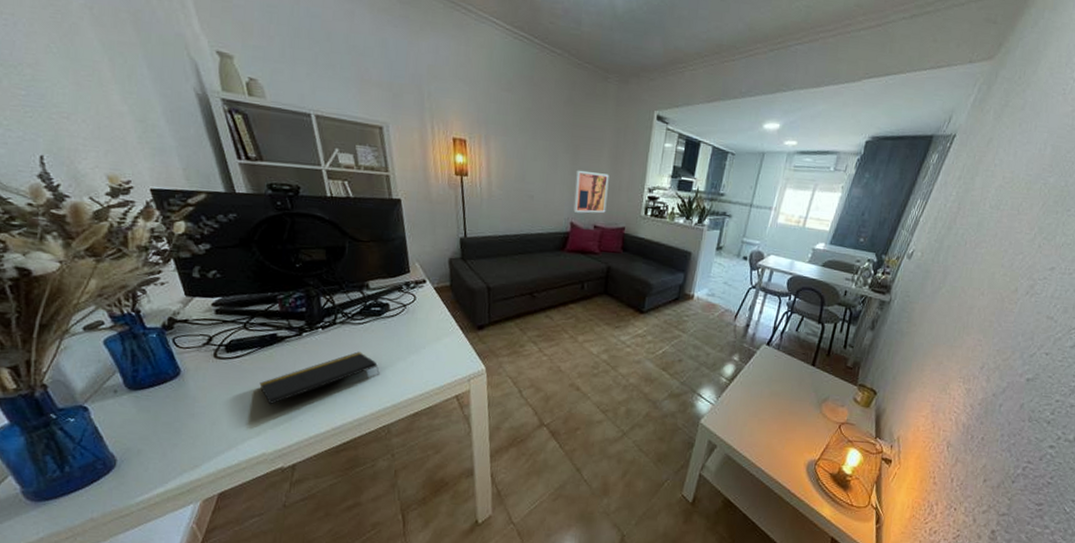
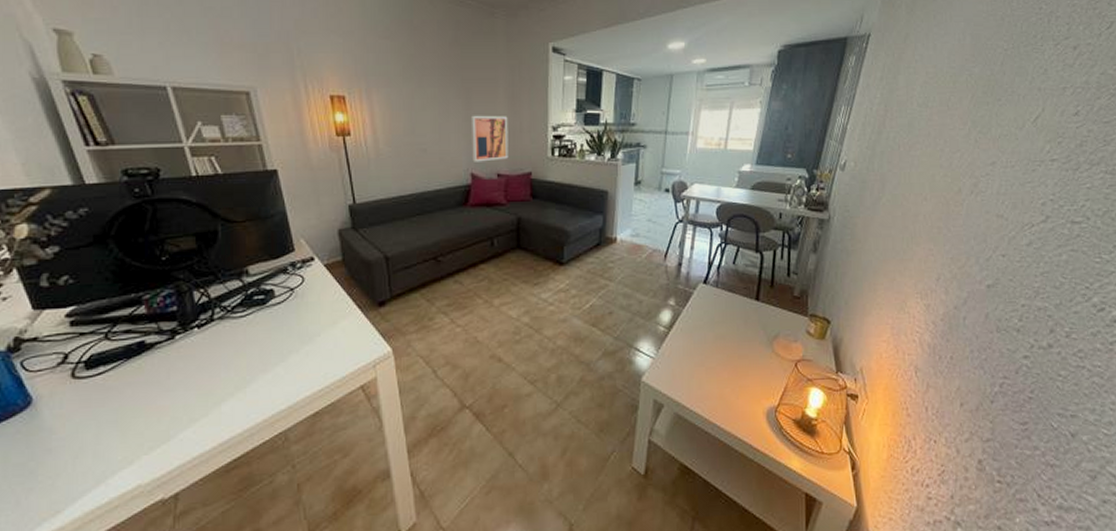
notepad: present [259,351,380,405] -> none [128,349,270,426]

